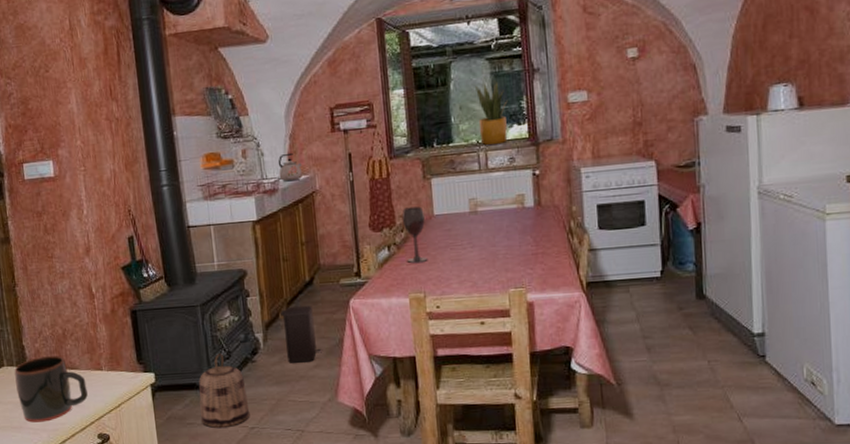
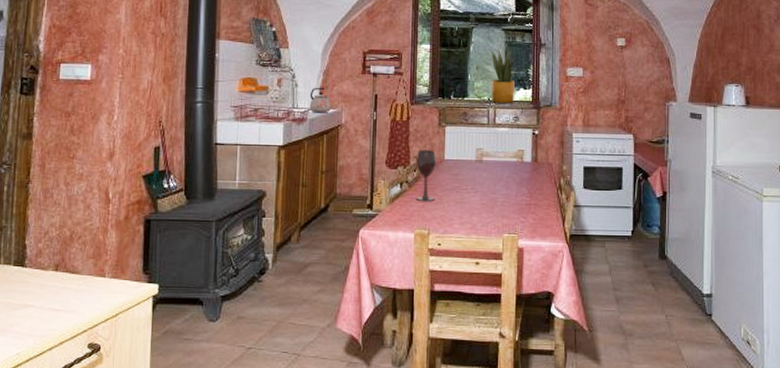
mug: present [14,355,88,423] -> none [9,256,86,326]
basket: present [198,353,250,428] -> none [198,270,249,346]
pedal bin: present [280,305,323,363] -> none [293,230,329,286]

